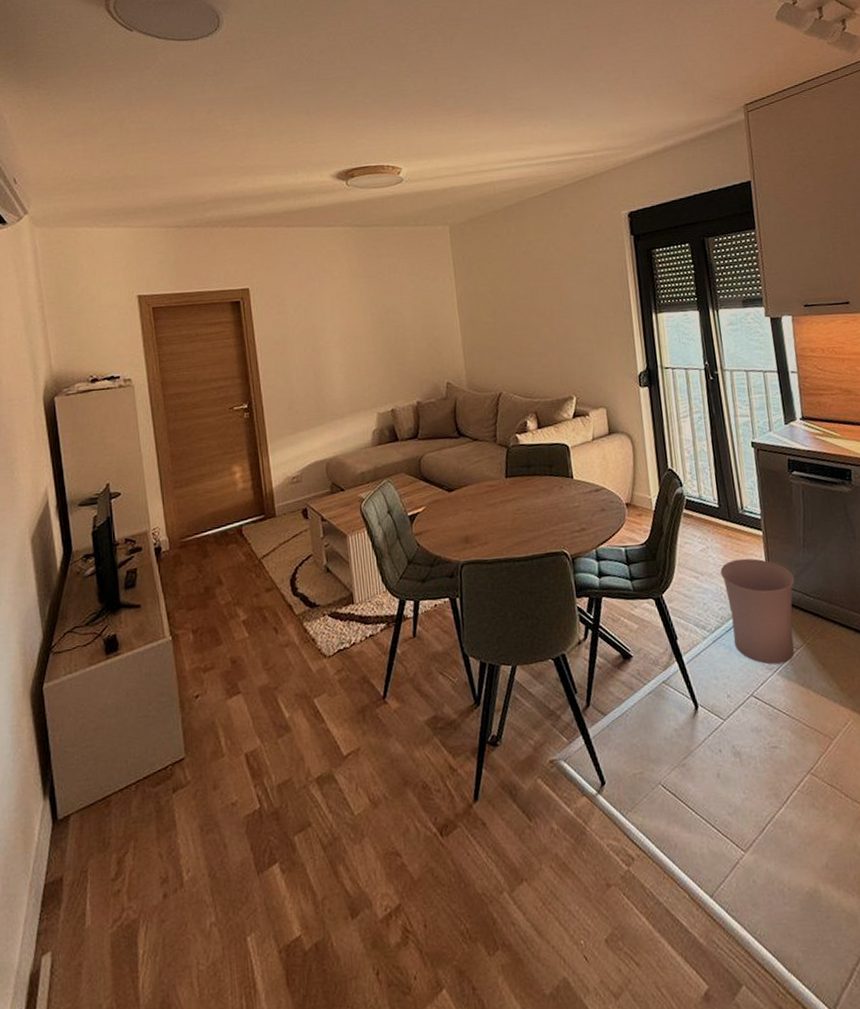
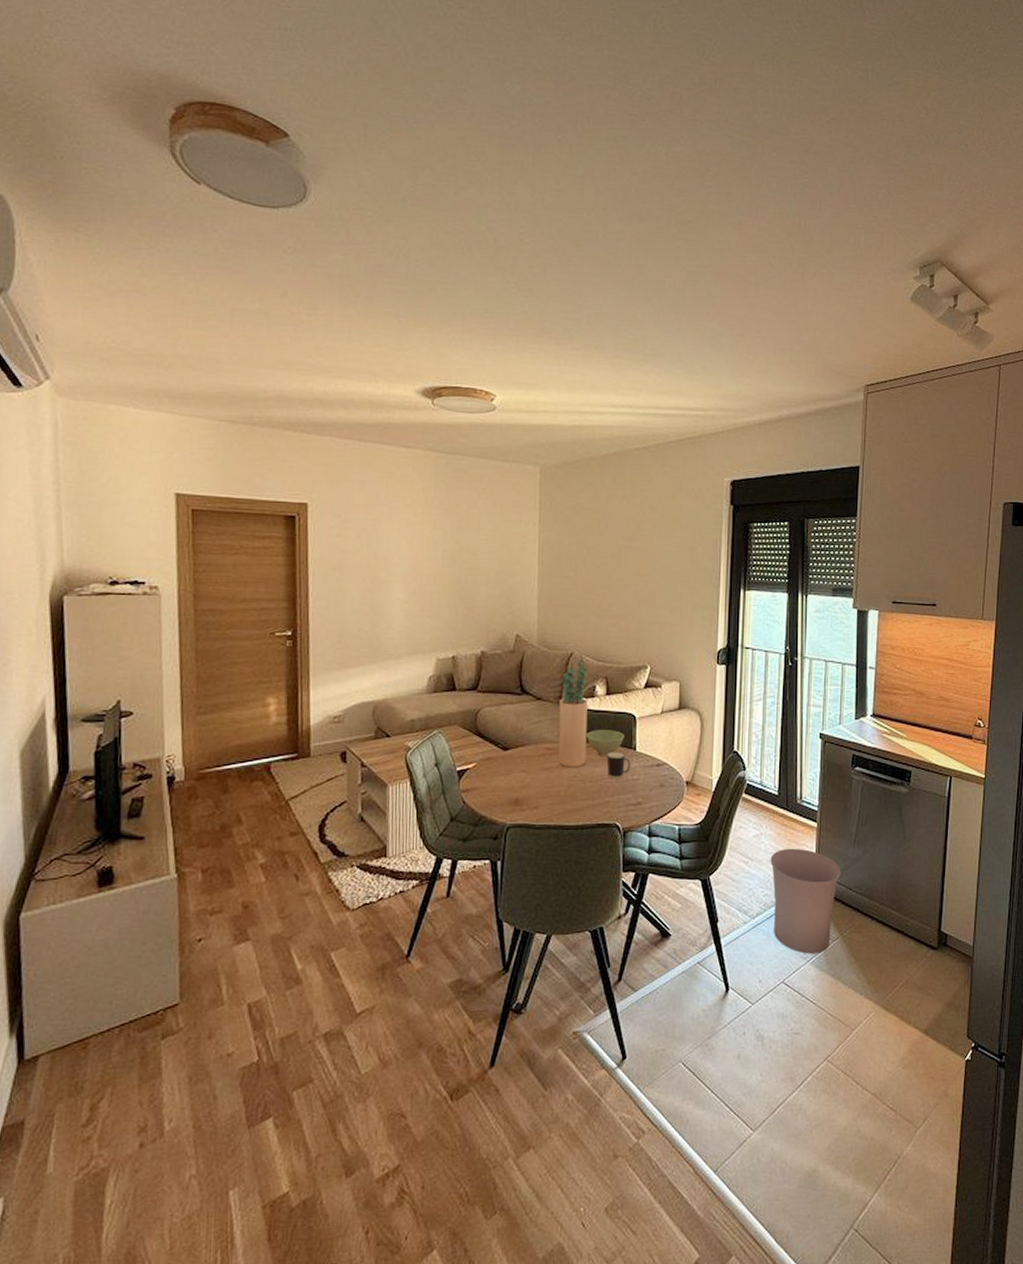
vase: none [494,394,528,502] -> present [558,655,588,768]
bowl: none [524,461,561,488] -> present [587,730,624,757]
mug: none [546,481,570,508] -> present [606,752,630,779]

